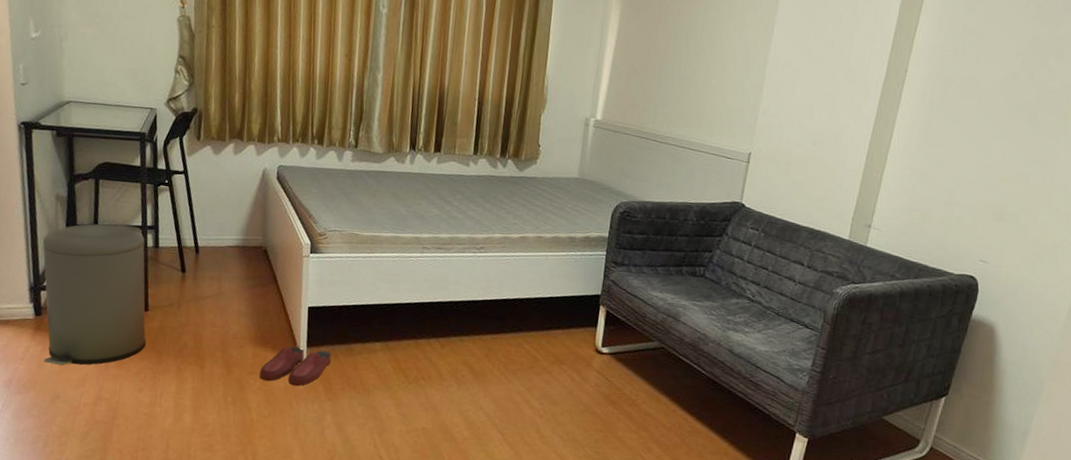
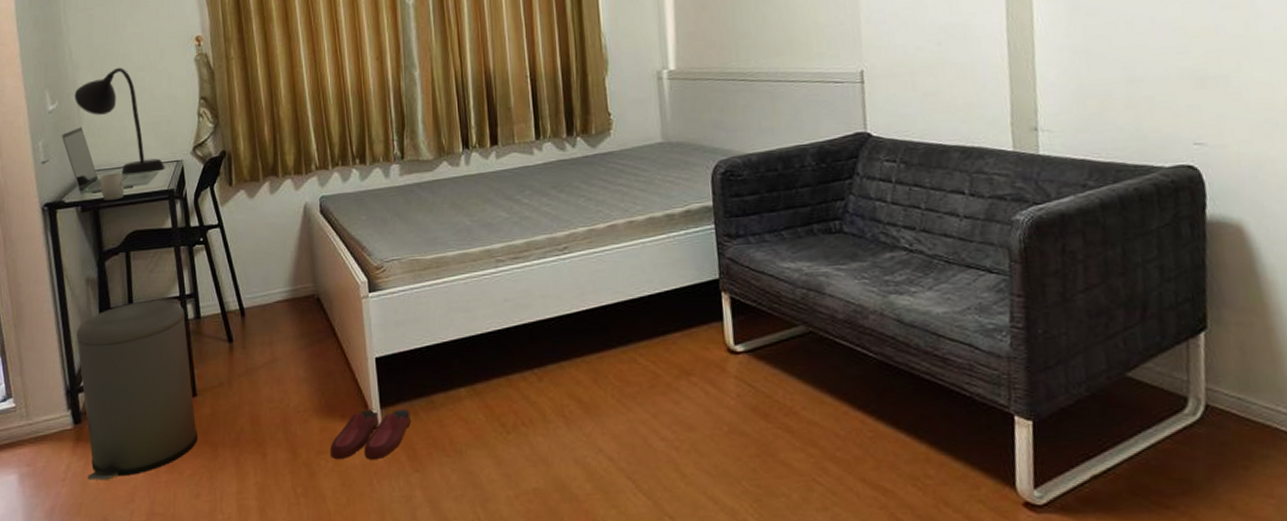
laptop: none [42,59,134,125] -> present [61,127,159,194]
desk lamp: none [57,11,140,114] -> present [74,67,165,176]
mug: none [76,106,99,132] -> present [100,172,125,202]

